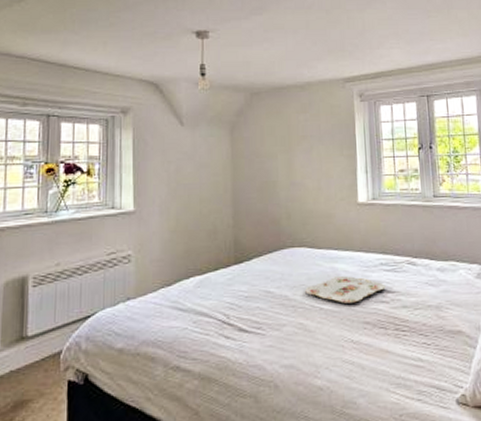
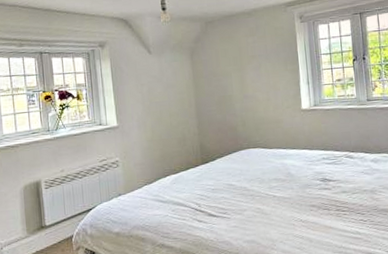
serving tray: present [305,276,386,303] -> none [261,169,328,191]

